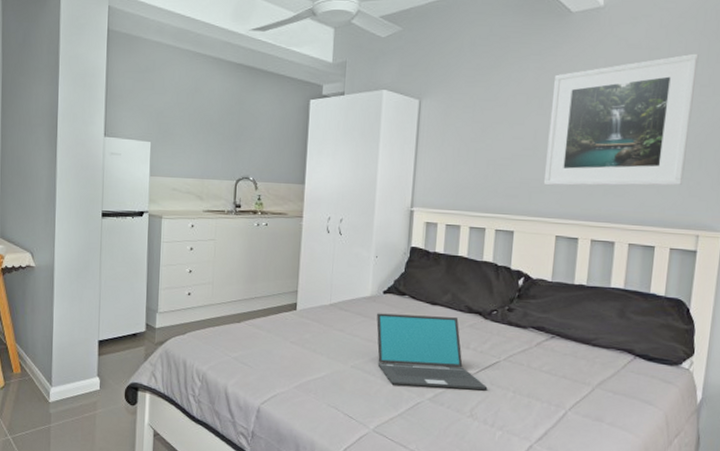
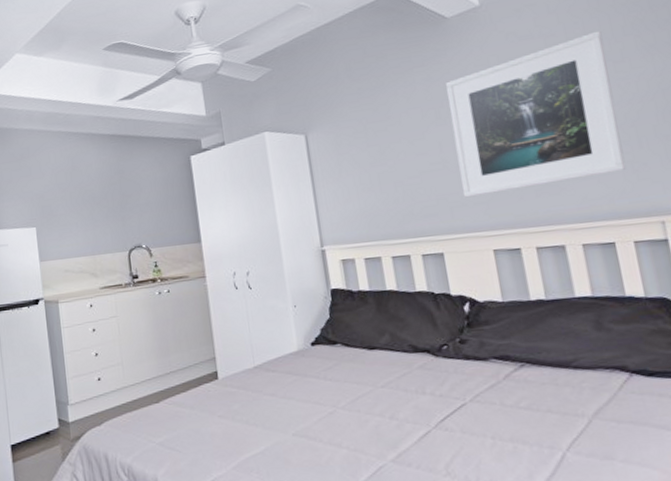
laptop: present [376,313,488,391] -> none [309,360,460,450]

